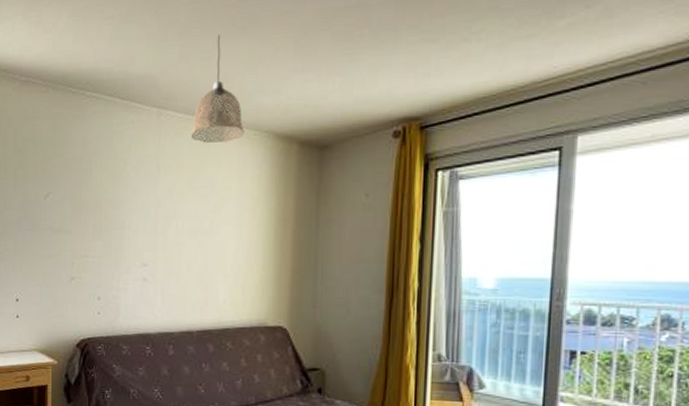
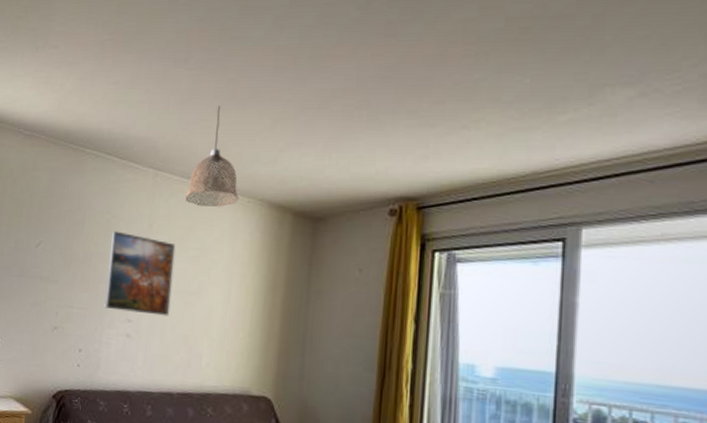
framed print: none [119,175,185,257] -> present [104,231,176,316]

